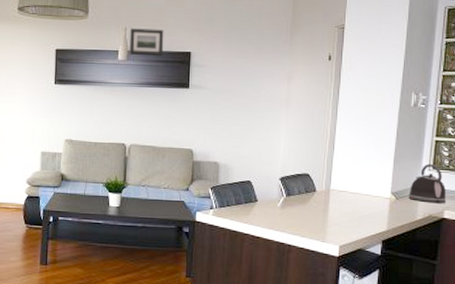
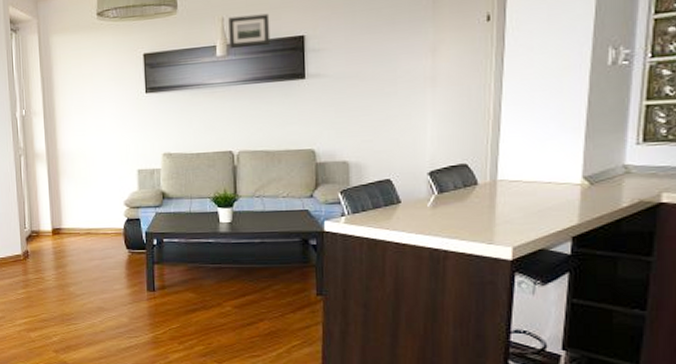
kettle: present [408,163,447,204] -> none [608,135,665,186]

